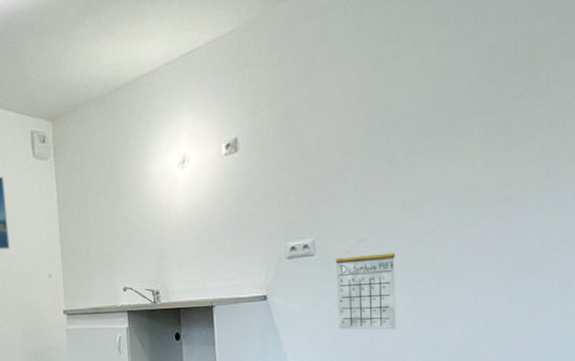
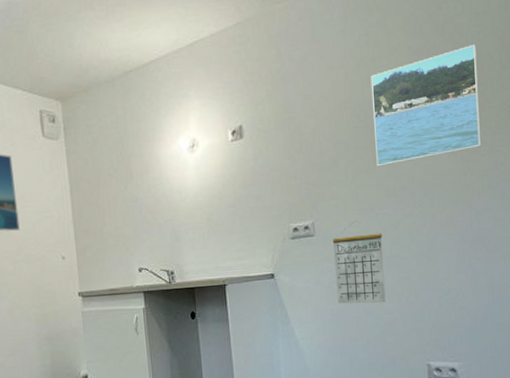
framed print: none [389,31,529,178] -> present [370,45,482,167]

